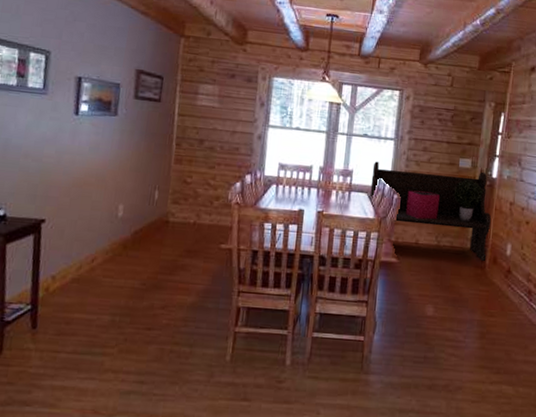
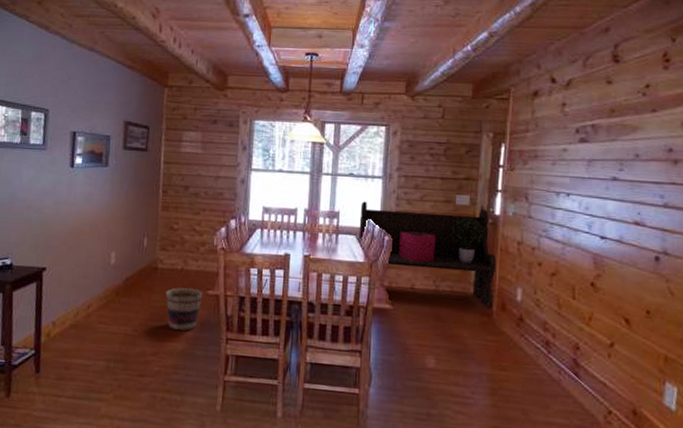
basket: none [176,241,216,284] -> present [165,287,203,331]

